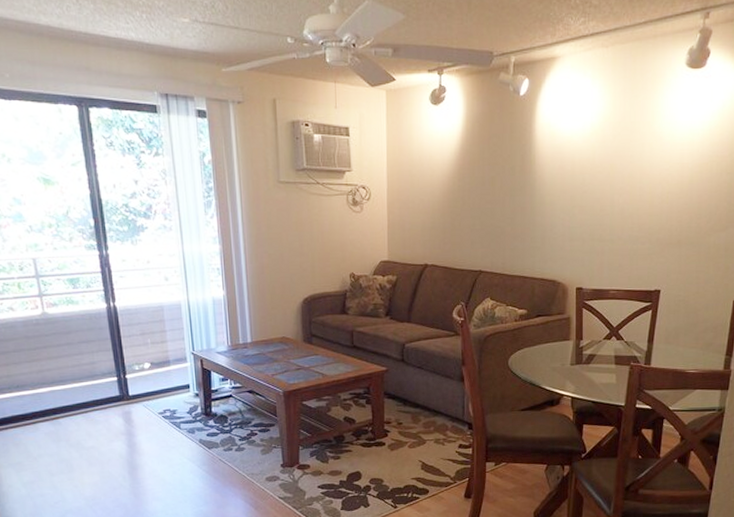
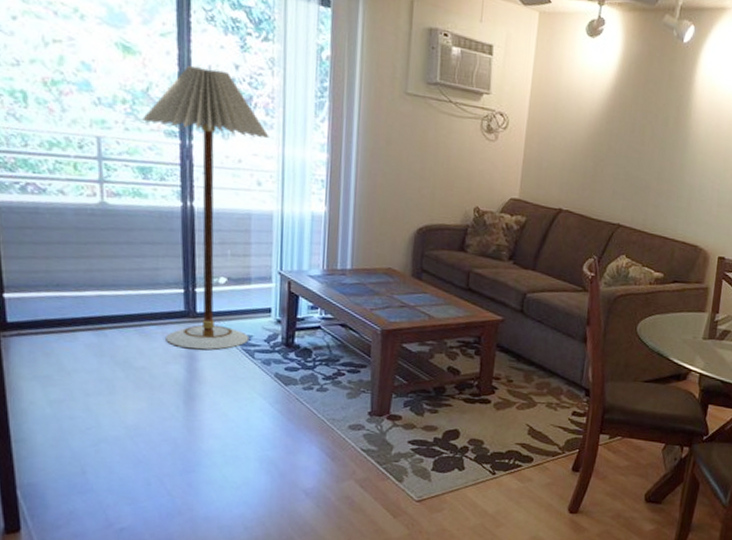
floor lamp: none [66,187,175,427] -> present [142,66,269,350]

